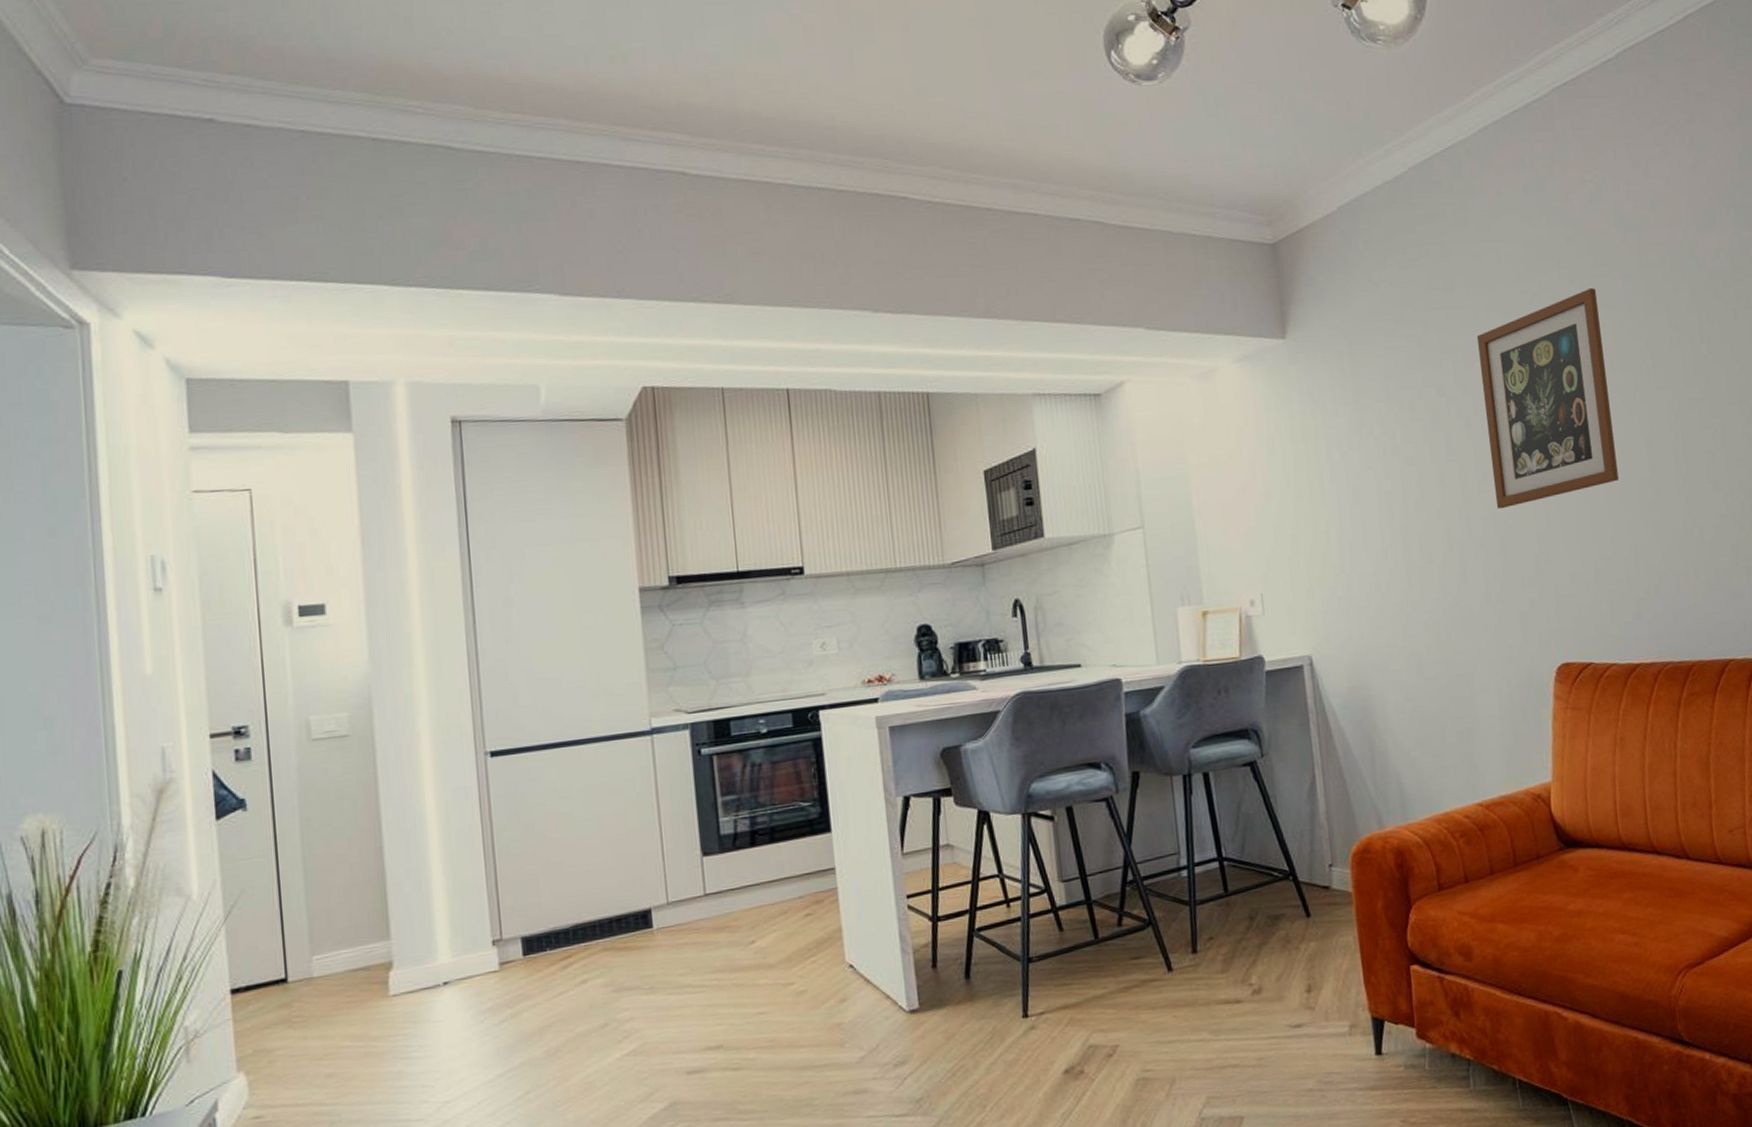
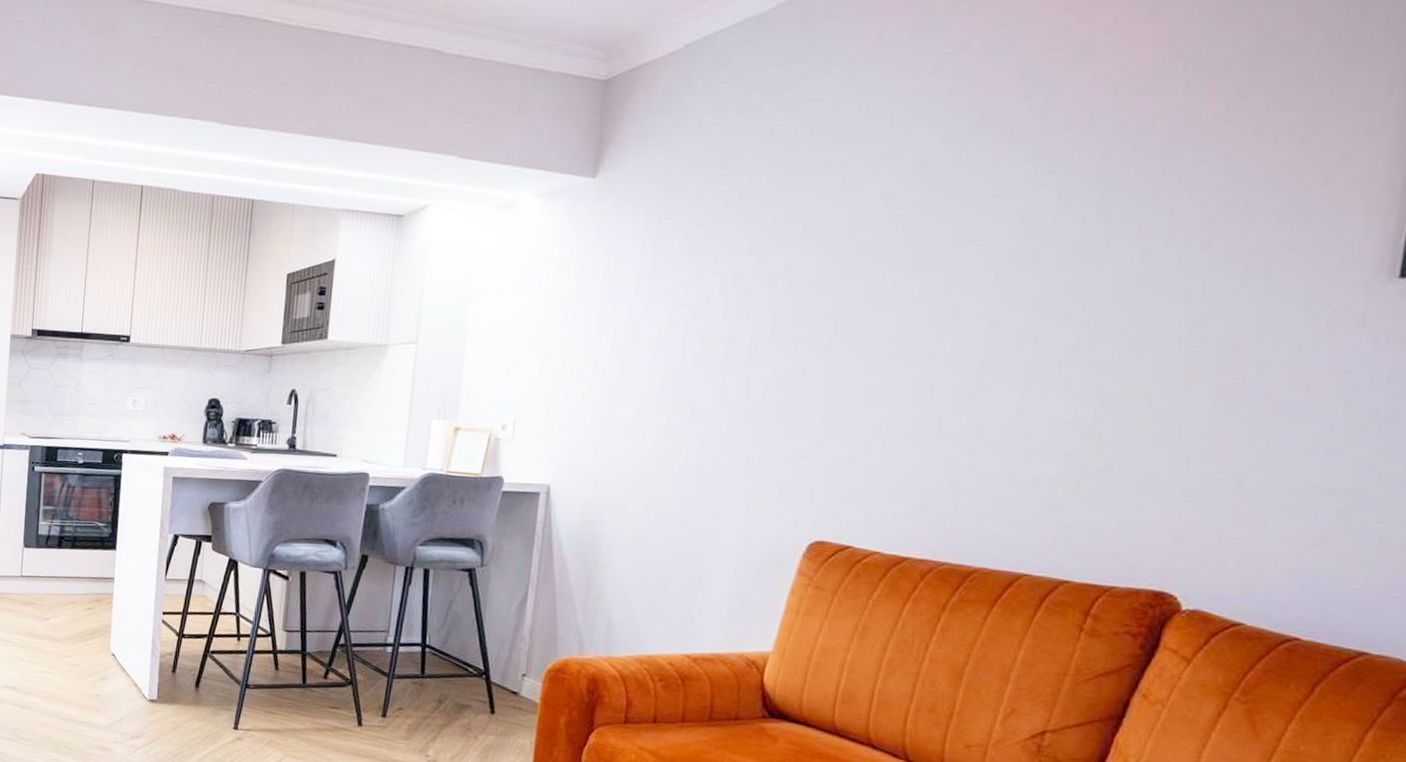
wall art: present [1477,287,1619,509] -> none [784,148,973,376]

